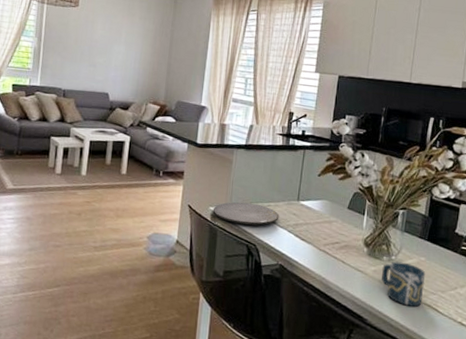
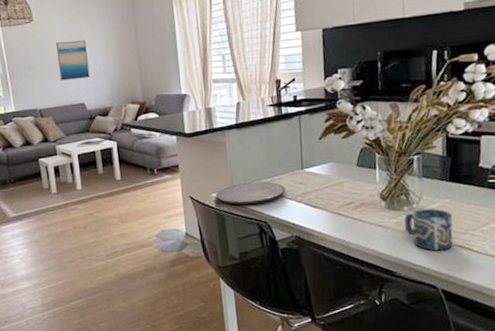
wall art: none [91,31,123,70] -> present [55,40,90,81]

